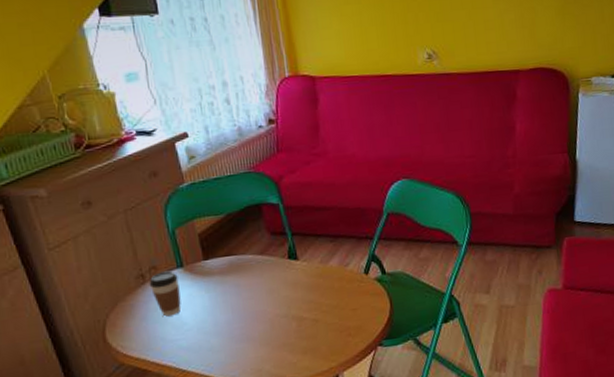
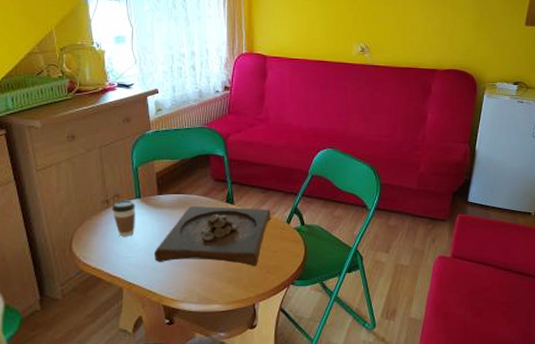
wooden tray: none [209,260,345,342] -> present [154,205,271,267]

